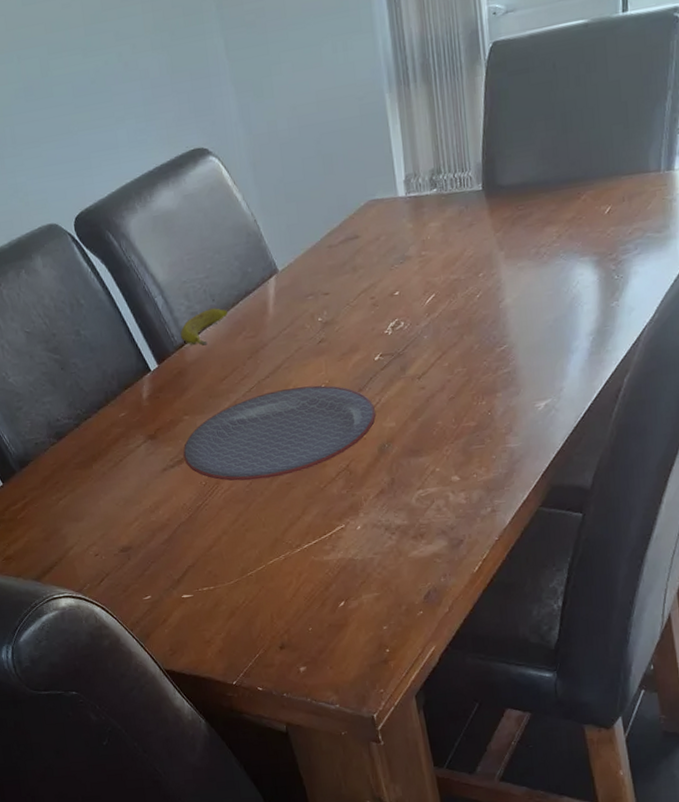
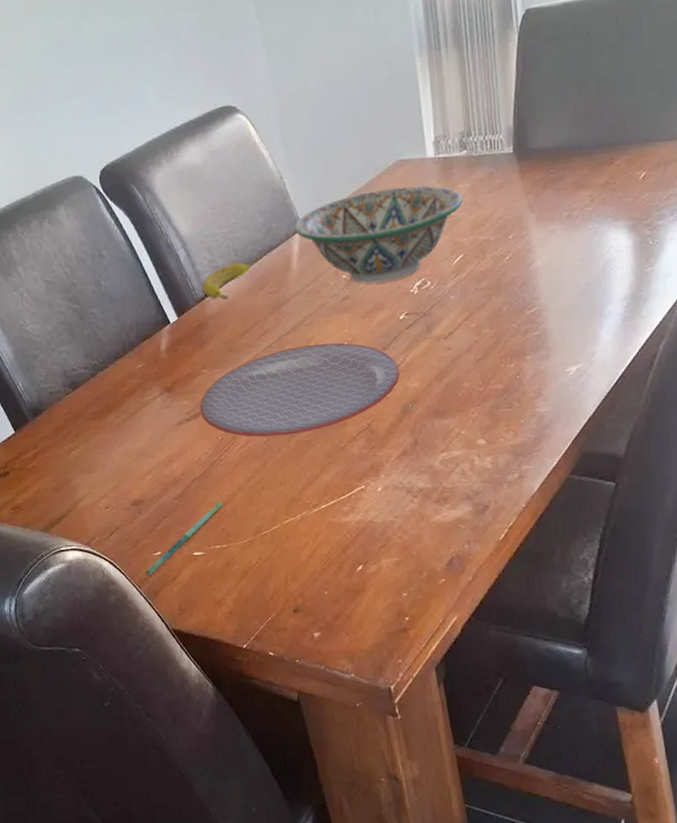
pen: none [136,544,209,619] -> present [145,501,223,576]
decorative bowl: none [270,225,434,326] -> present [295,185,463,284]

